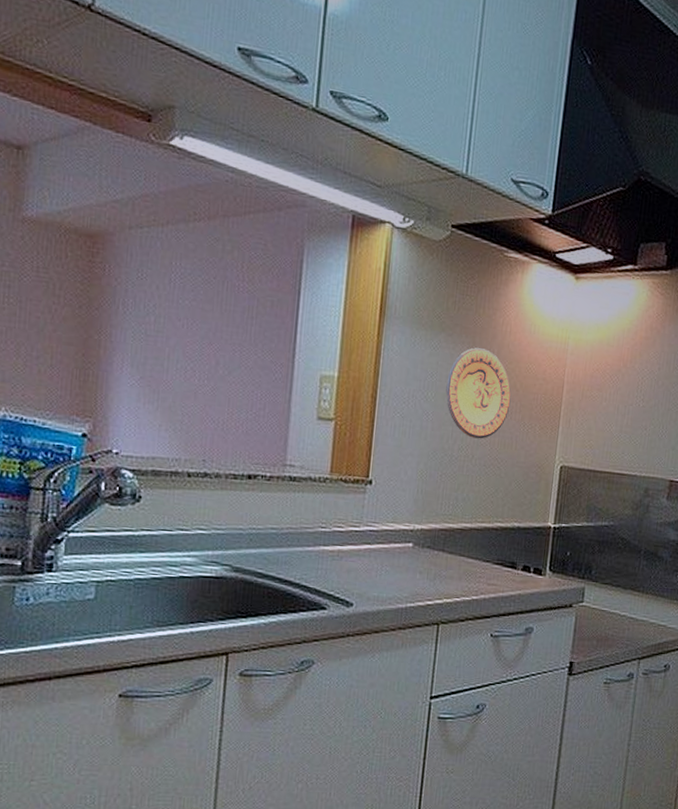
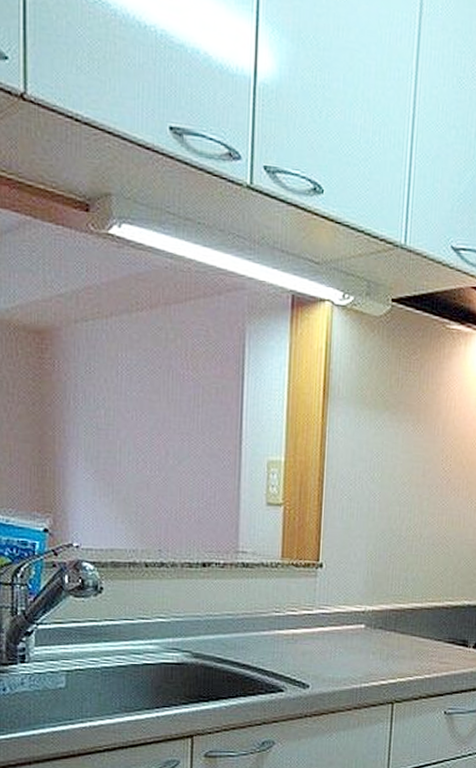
decorative plate: present [446,347,511,439] -> none [392,425,458,518]

